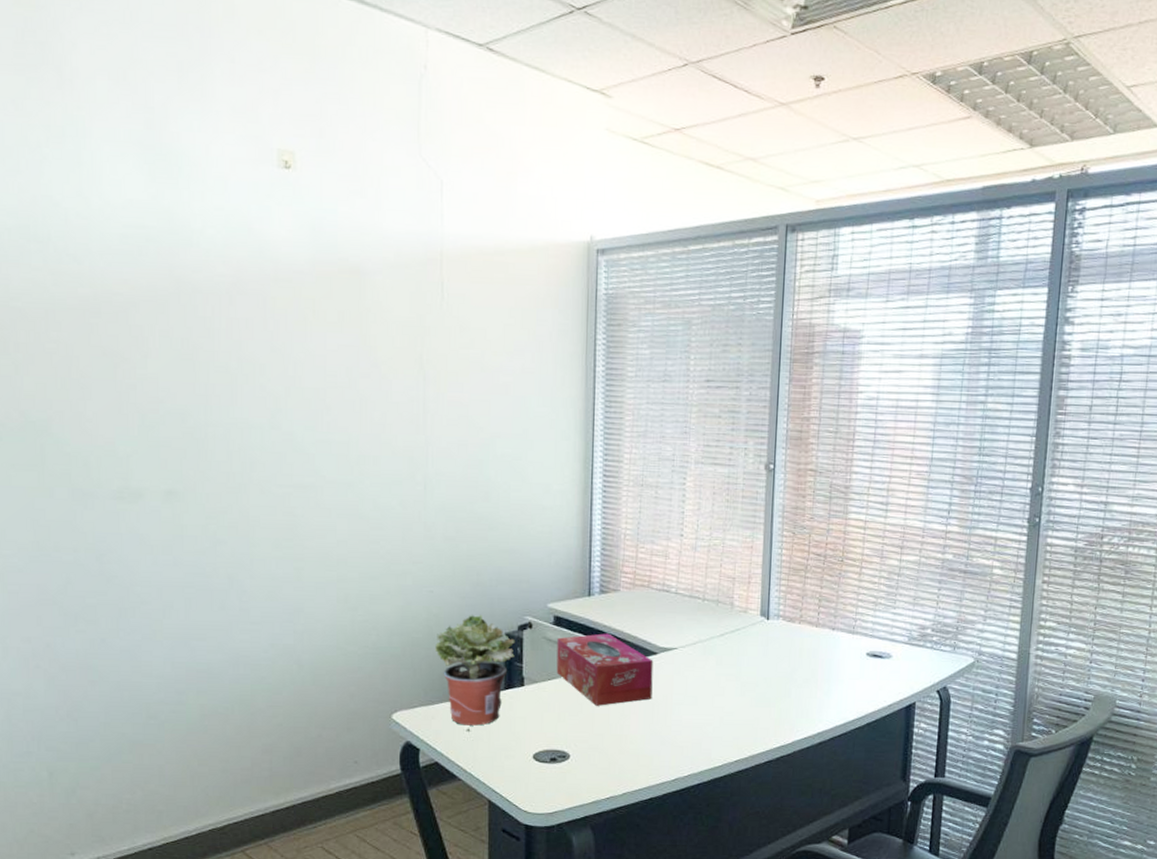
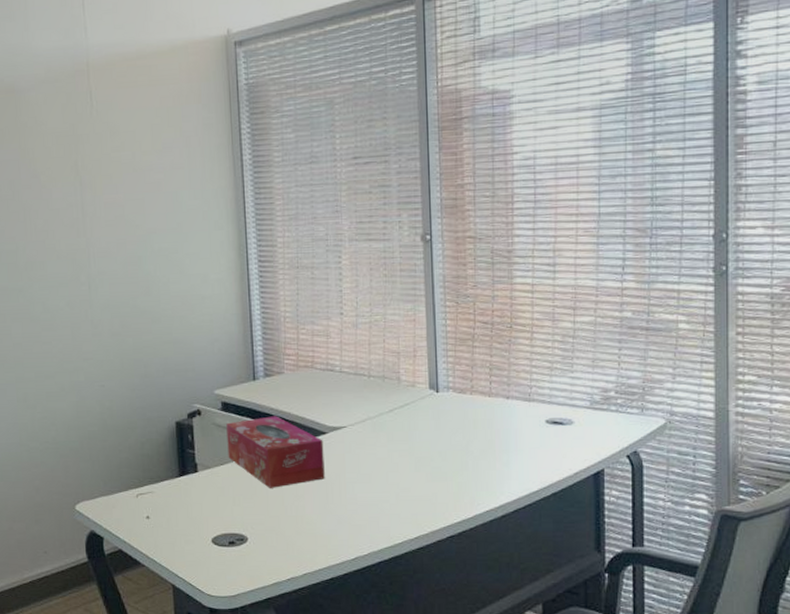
potted plant: present [435,614,515,726] -> none [110,405,186,513]

